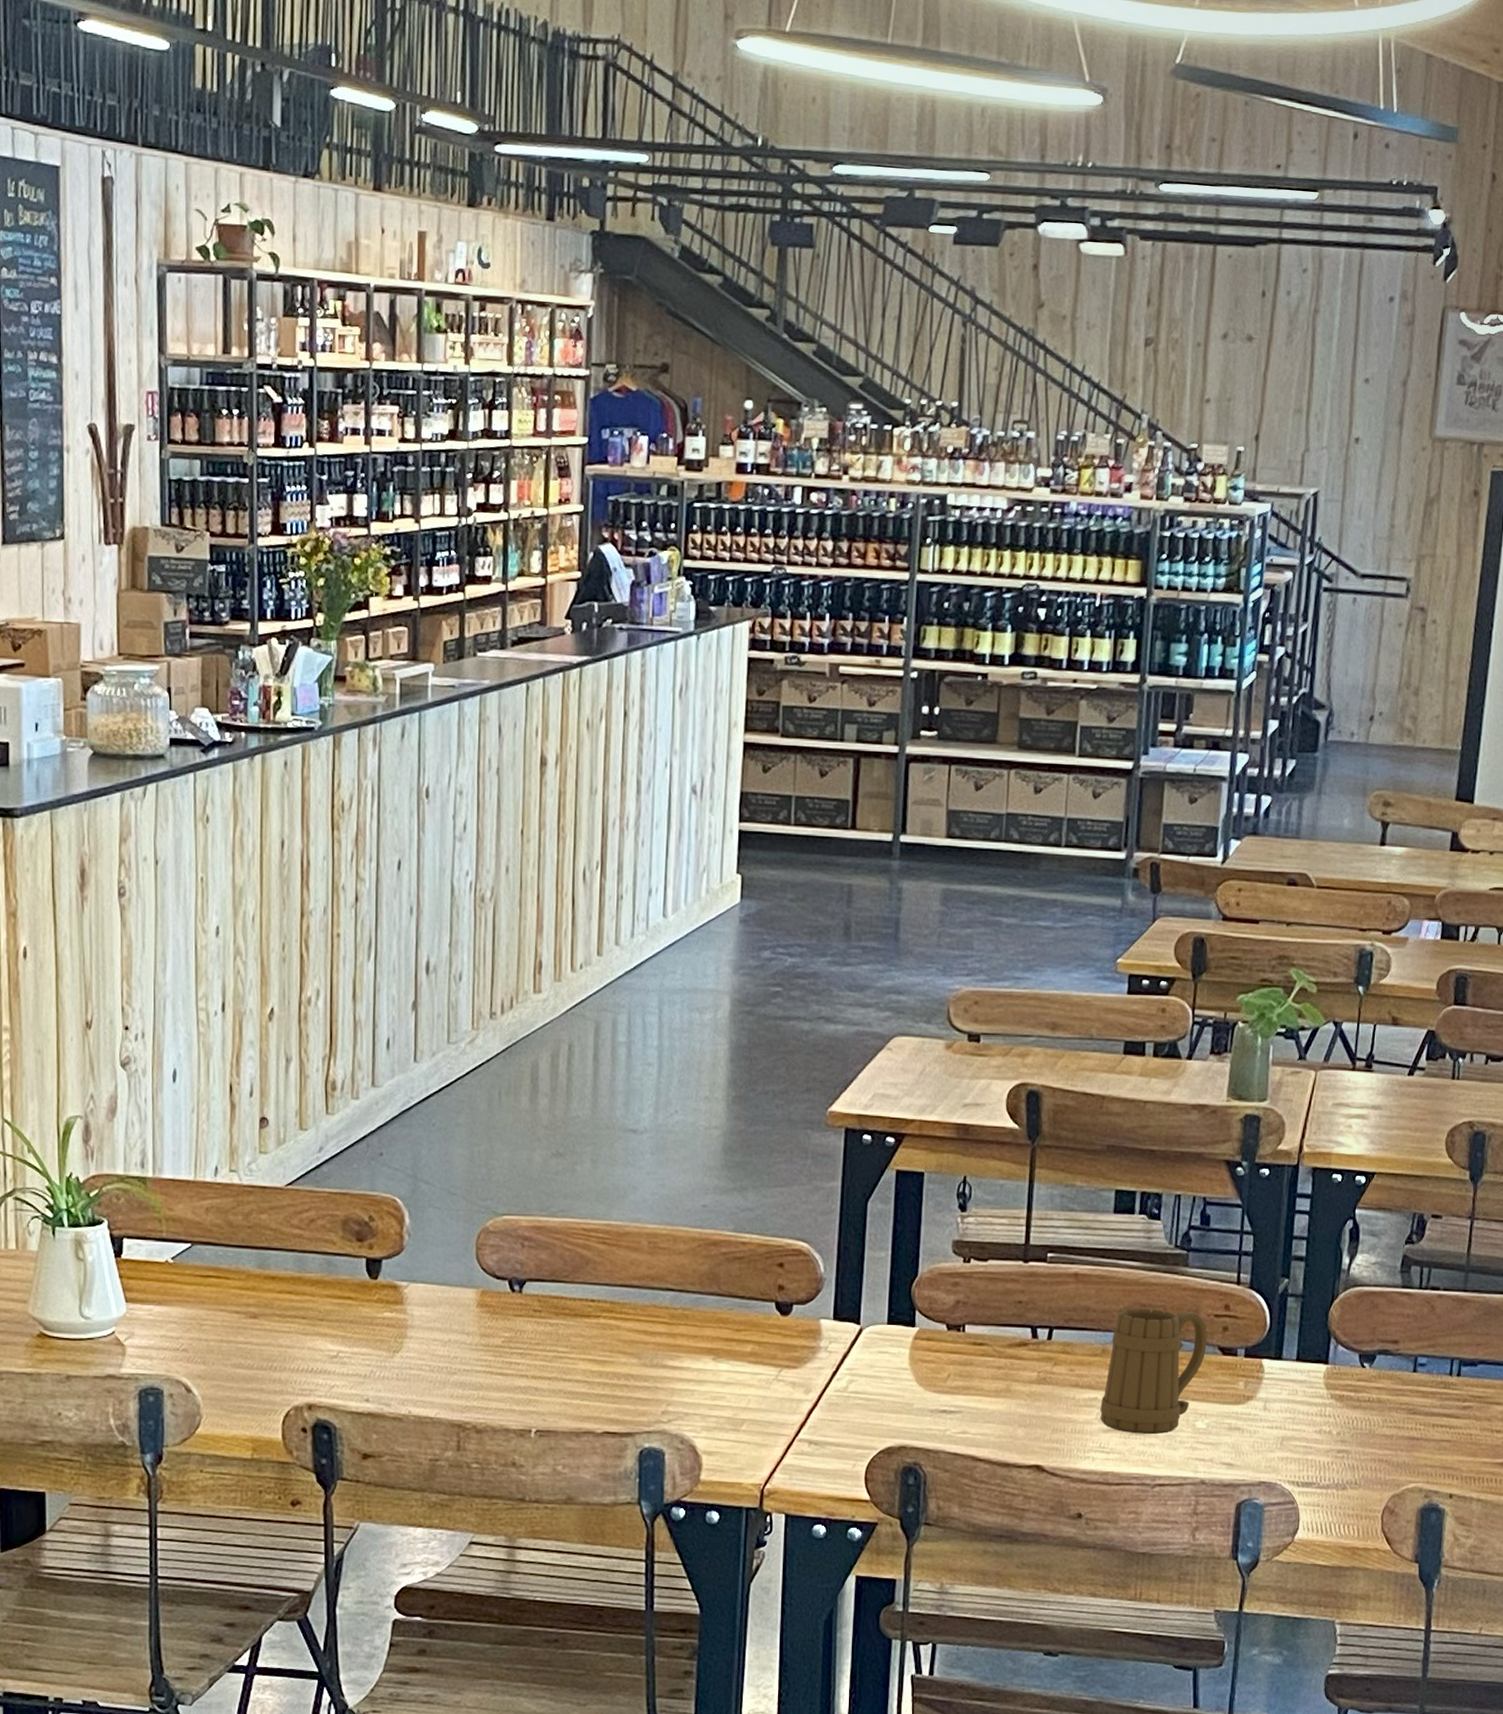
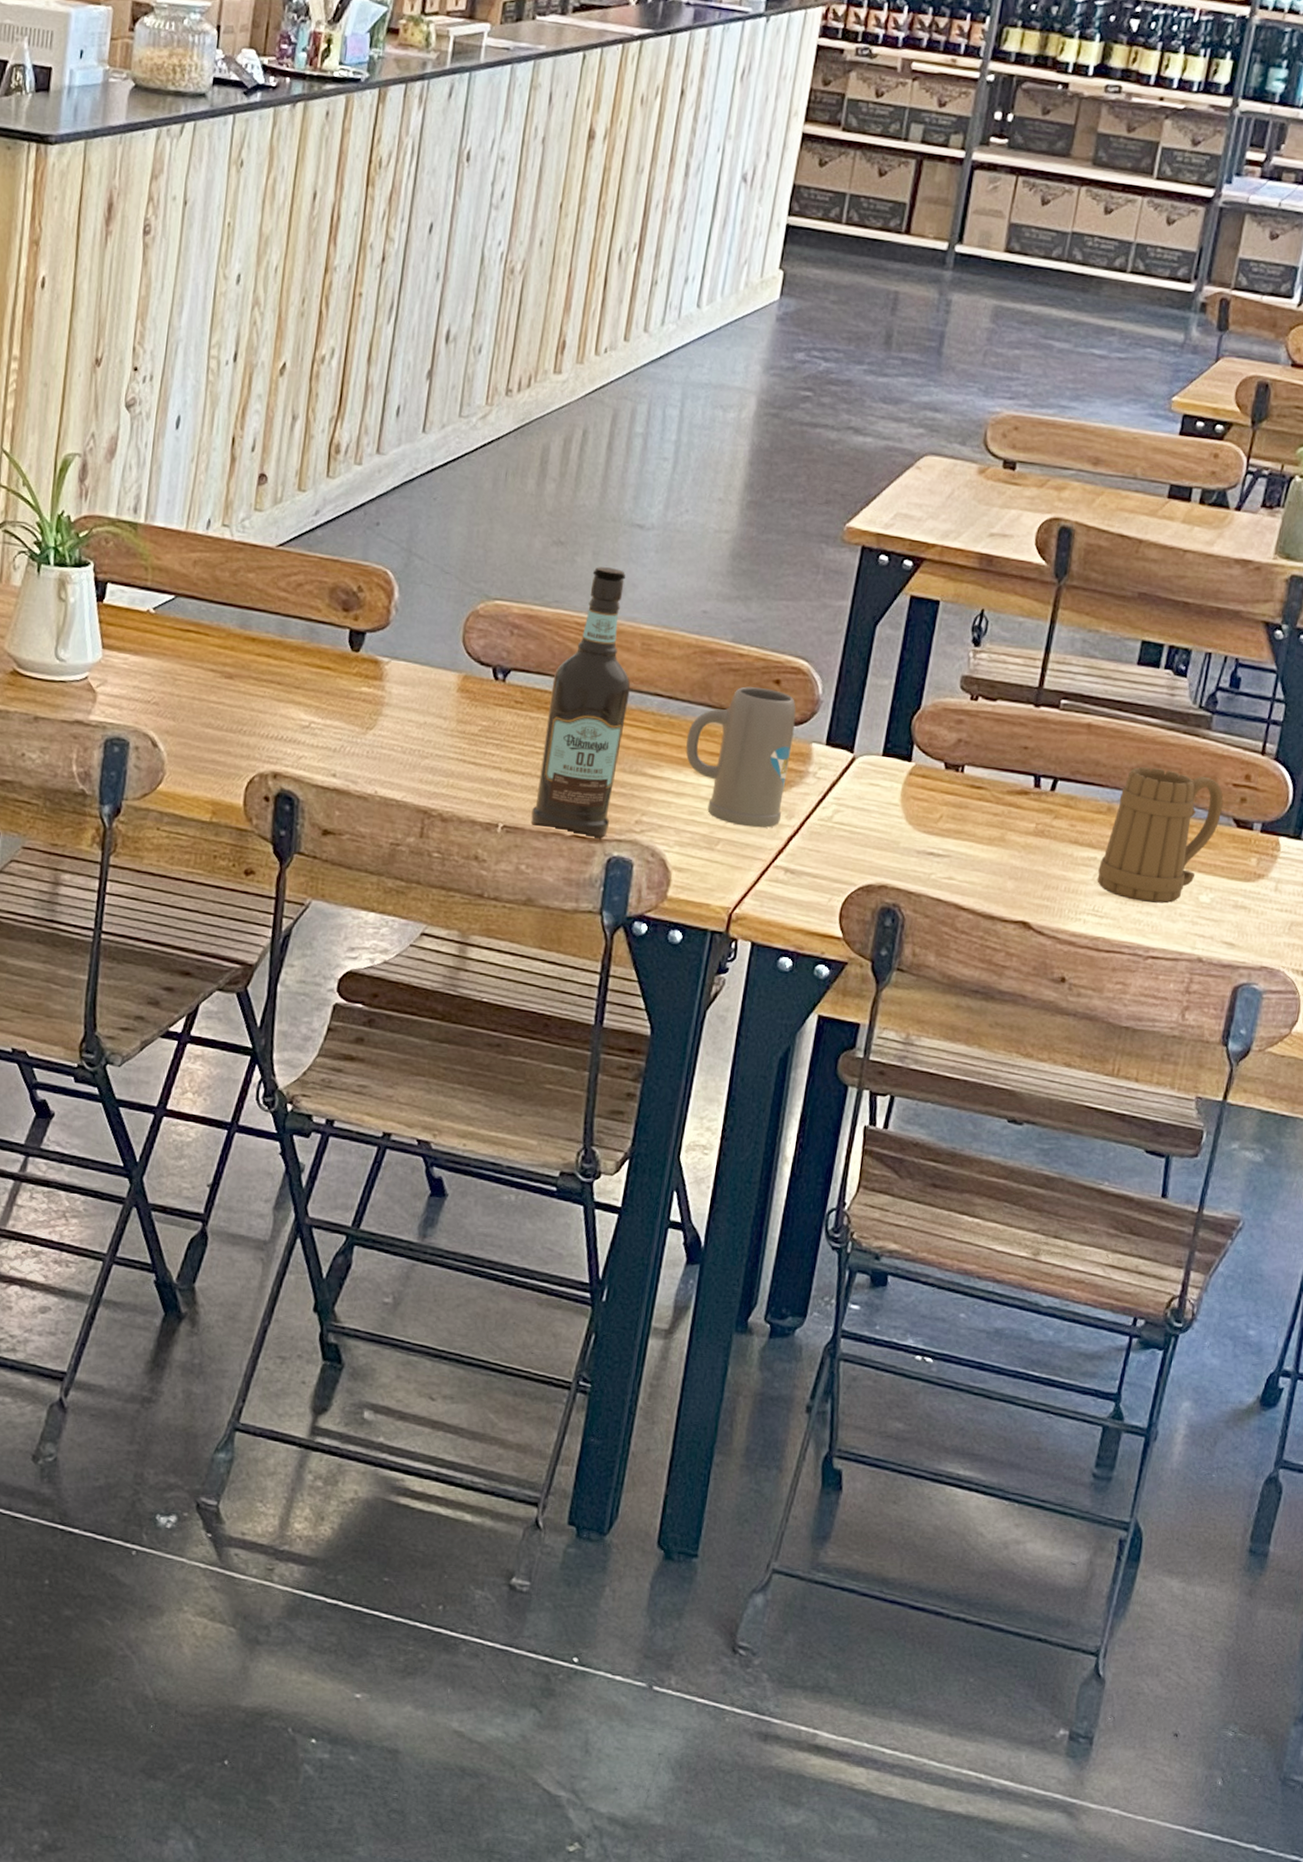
root beer: none [562,1173,642,1435] -> present [530,566,631,841]
beer mug: none [701,1272,802,1405] -> present [685,686,796,828]

